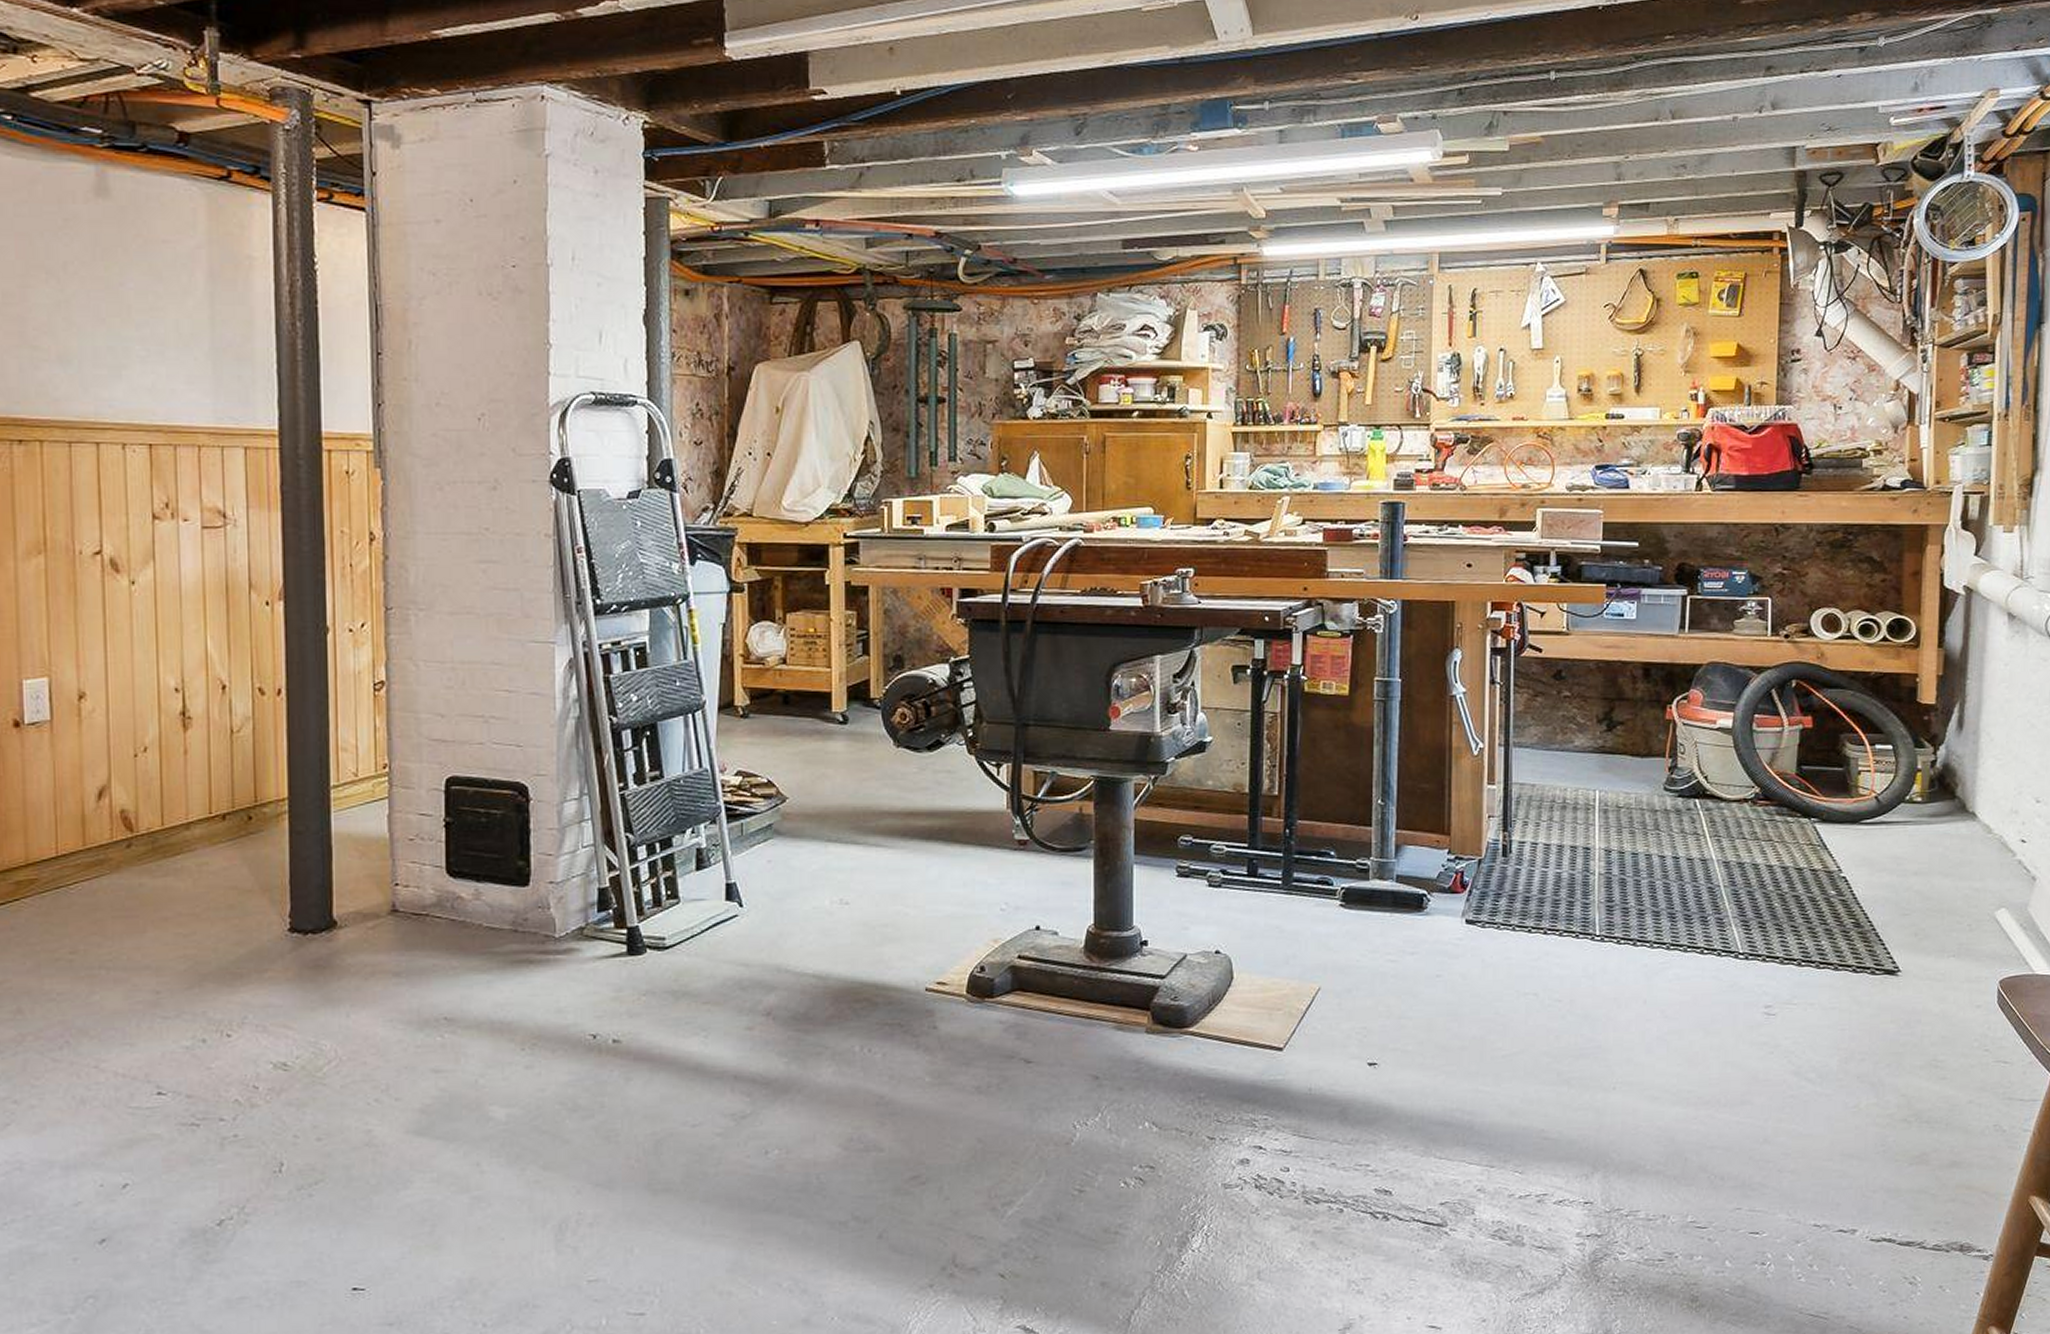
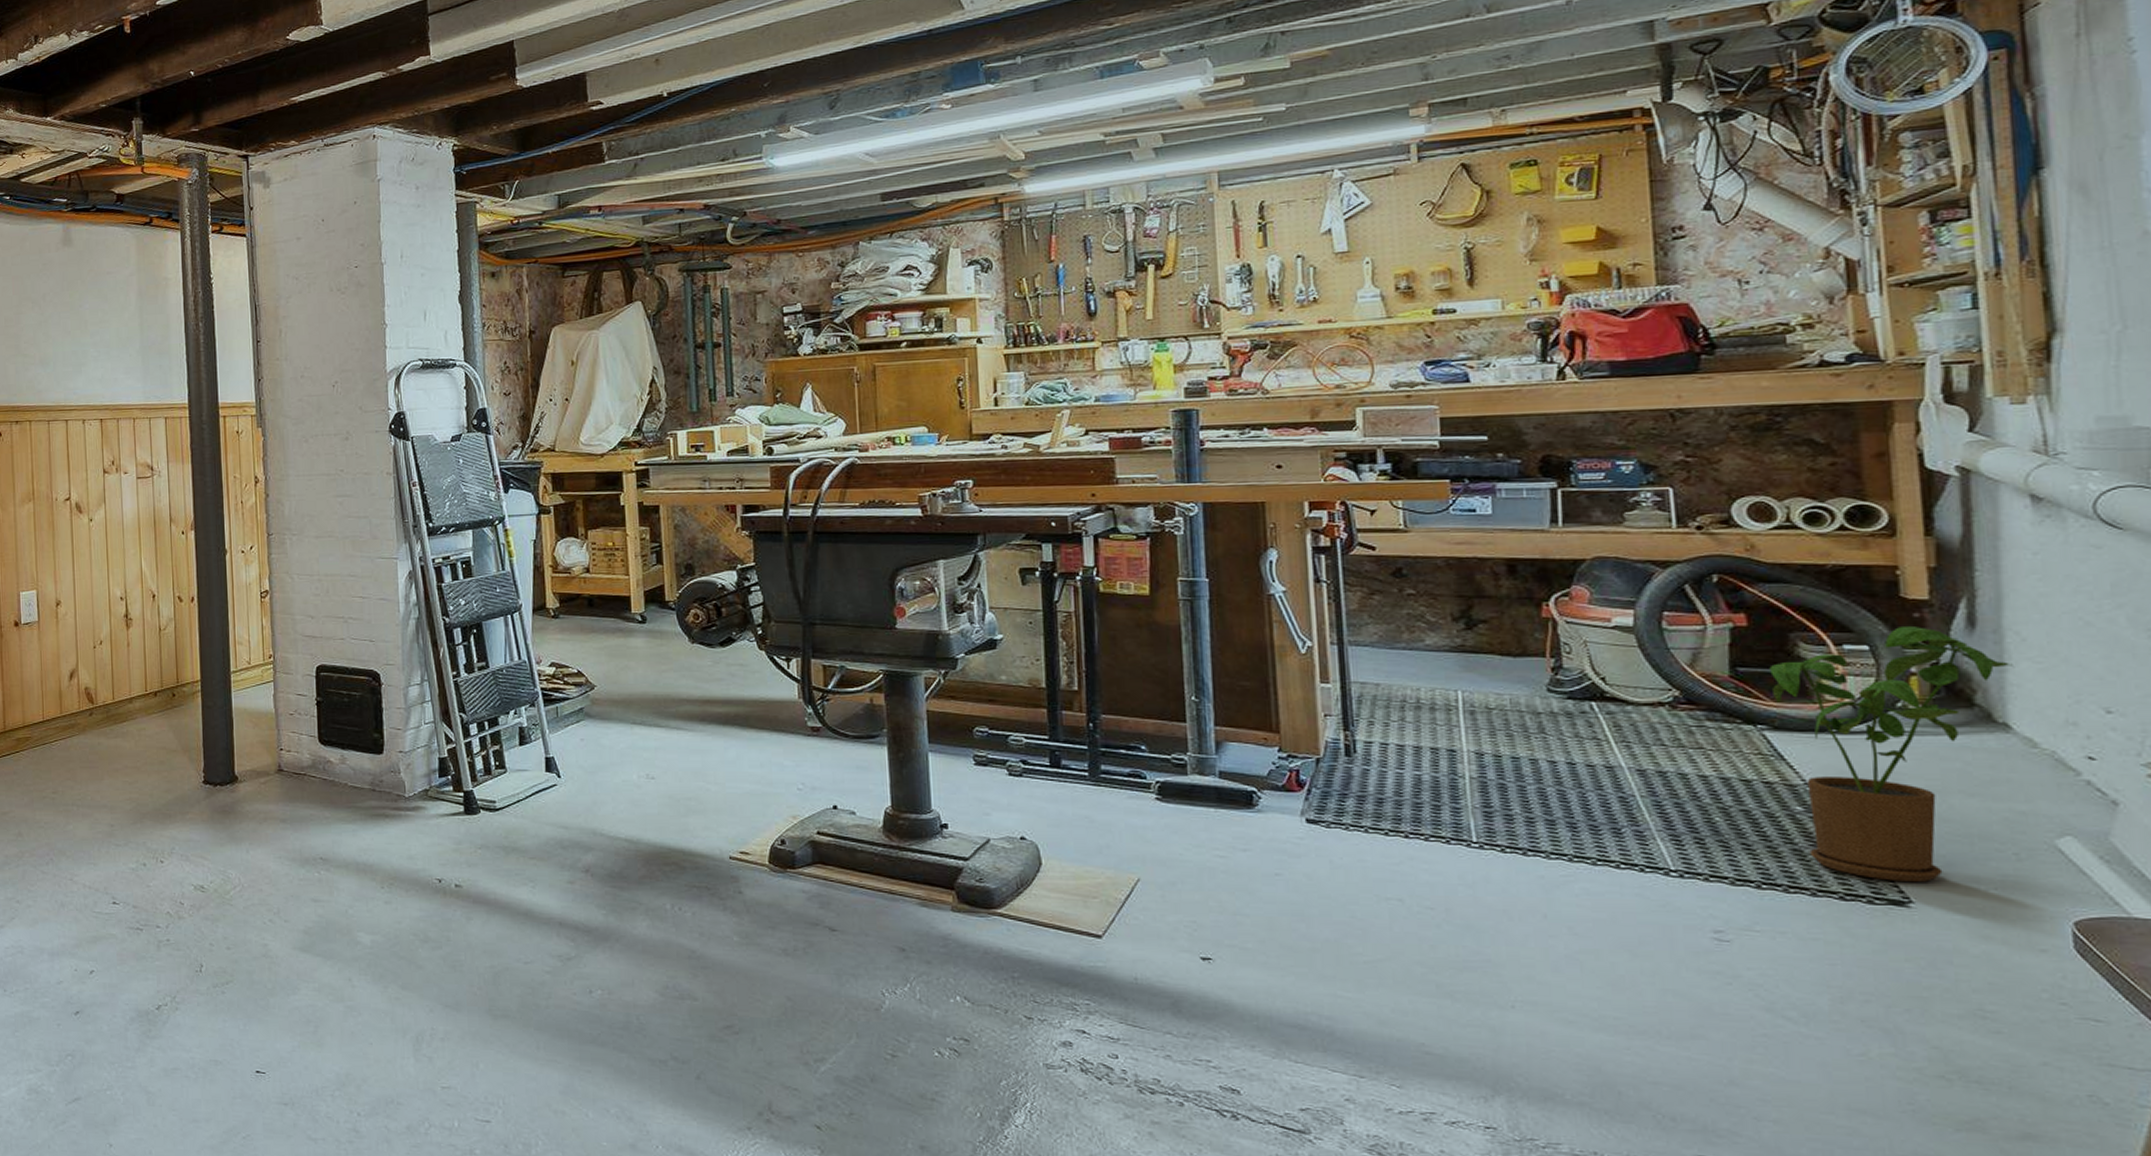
house plant: none [1824,728,1983,954] -> present [1769,627,2013,883]

